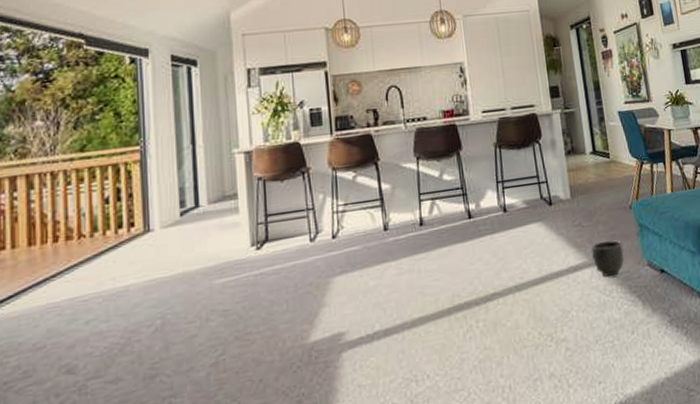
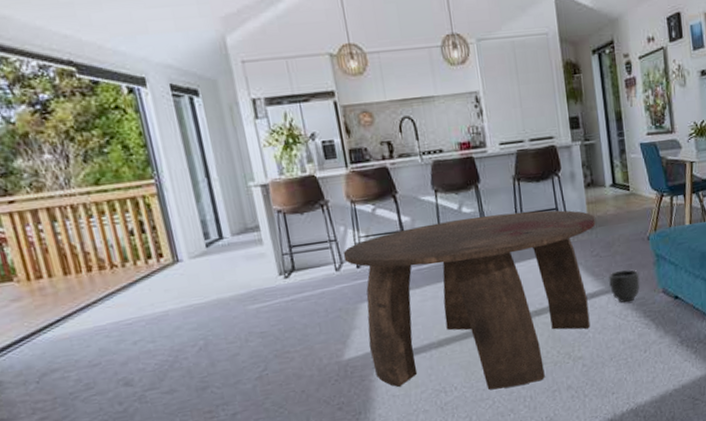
coffee table: none [319,177,577,379] -> present [343,210,596,390]

